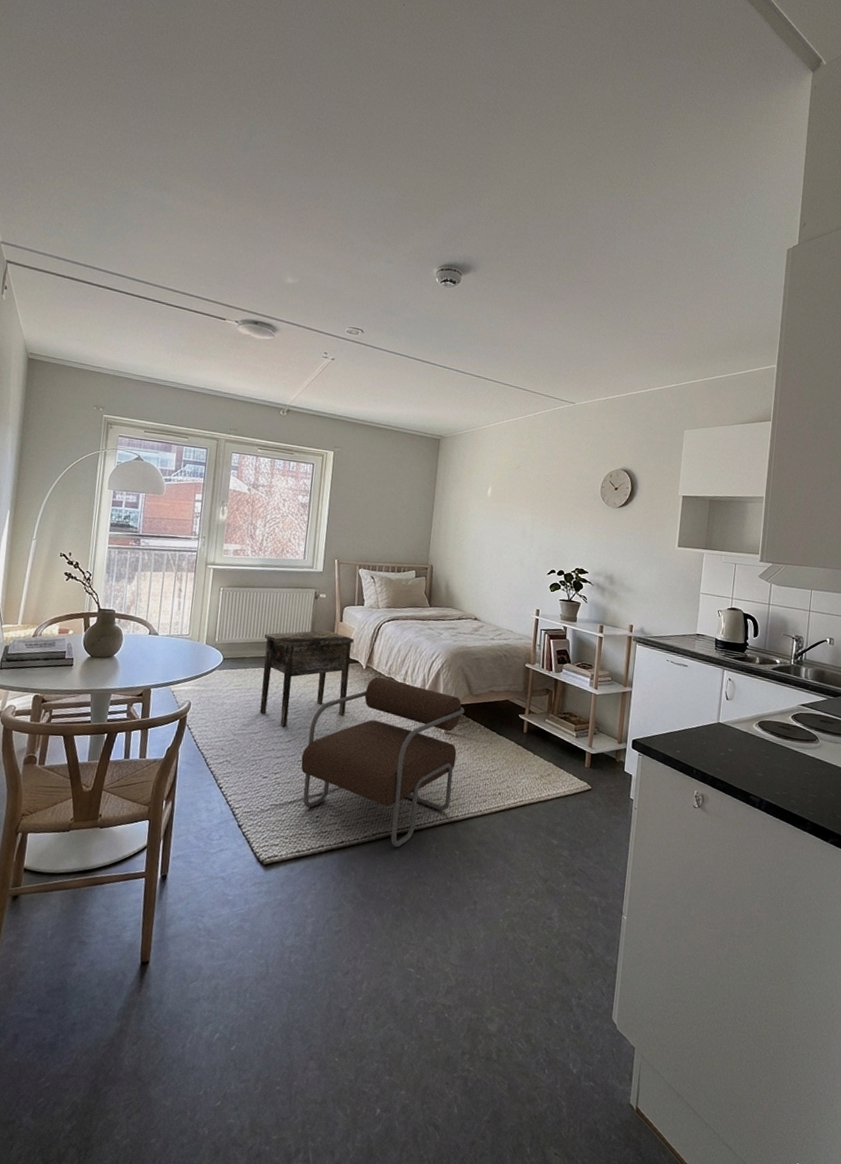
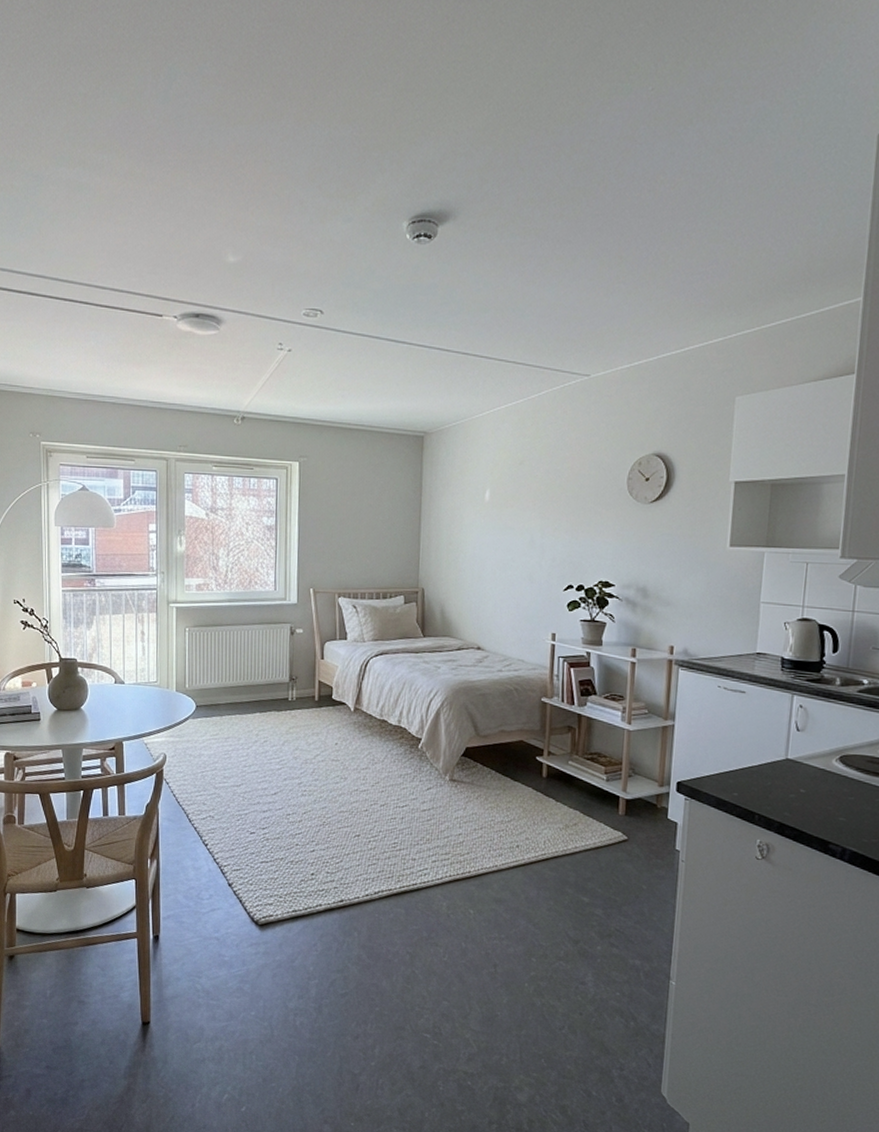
side table: present [259,630,354,727] -> none [238,669,338,779]
armchair: present [301,677,465,848] -> none [290,719,472,907]

